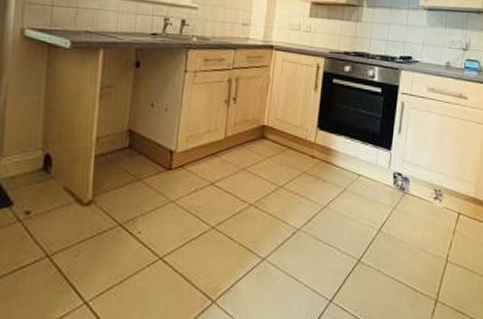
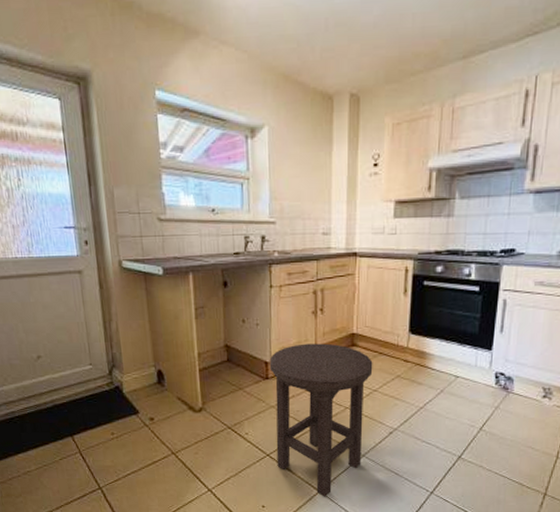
stool: none [170,133,281,309] -> present [269,343,373,497]

